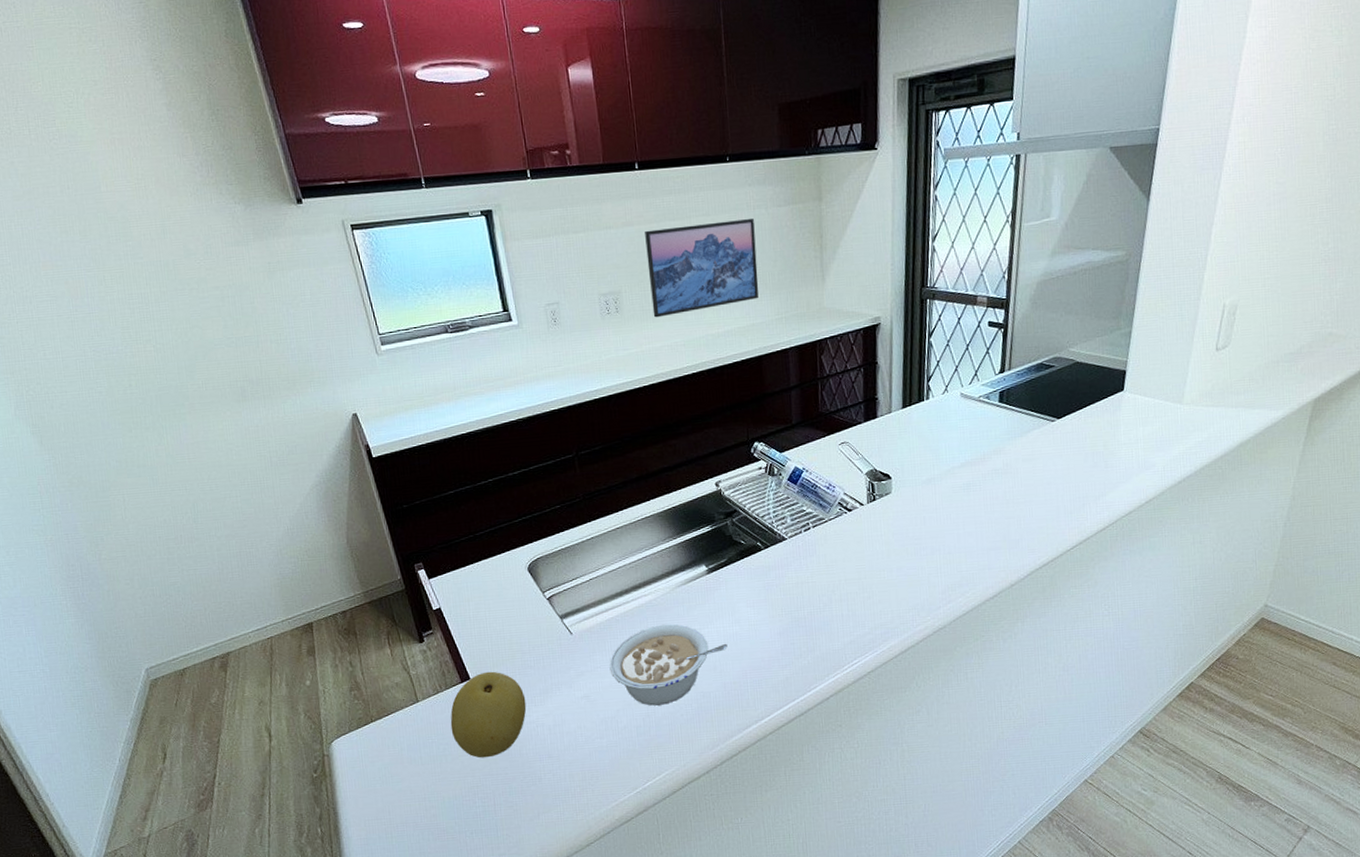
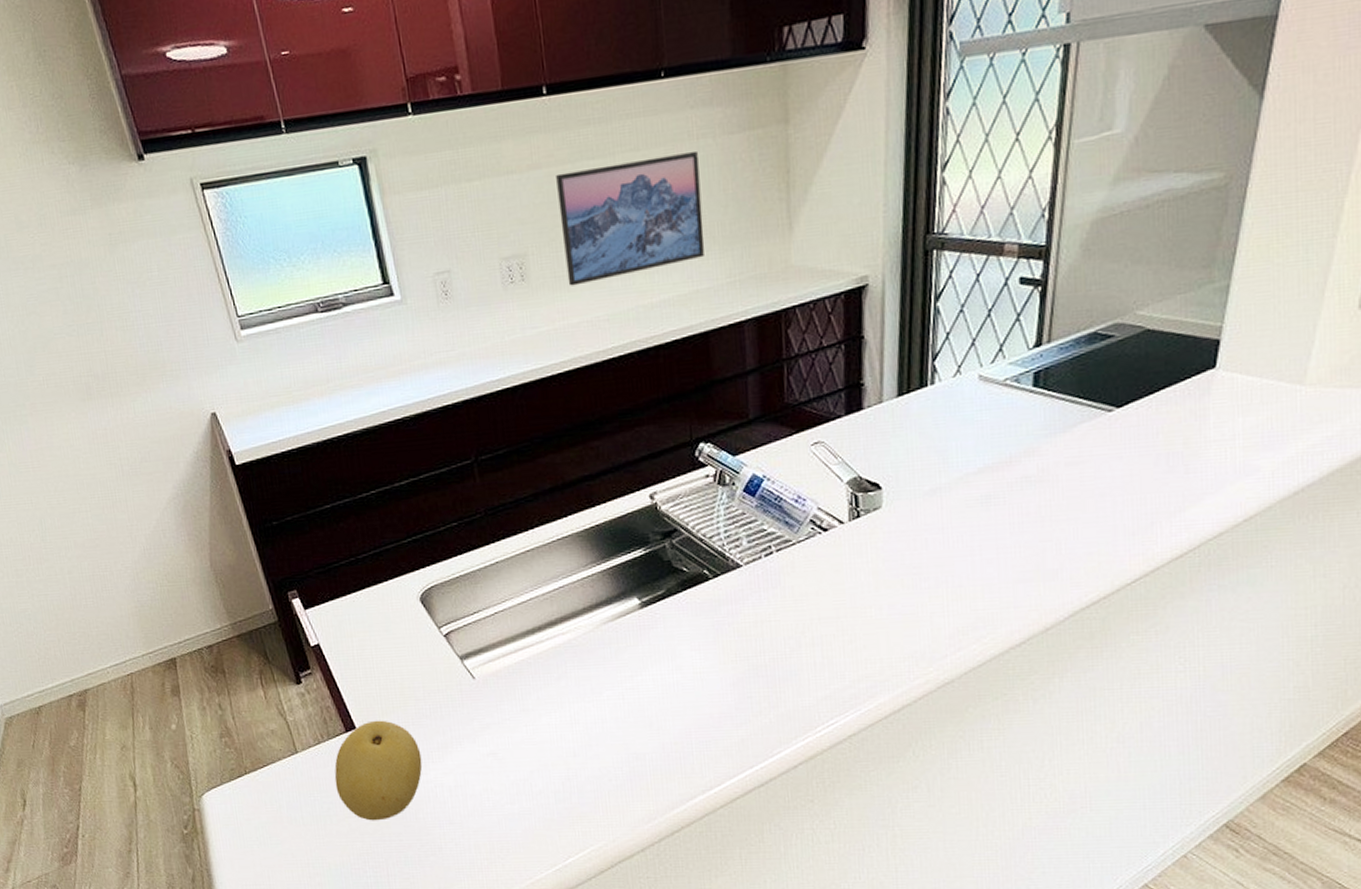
legume: present [609,623,728,706] -> none [520,669,666,768]

